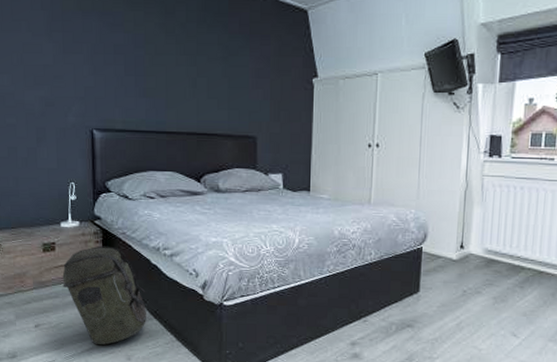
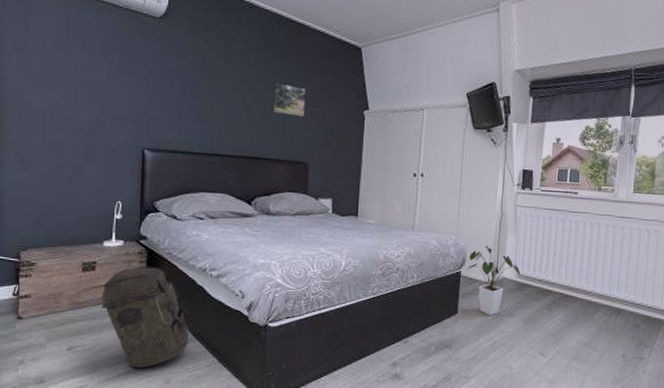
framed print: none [216,52,252,91] -> present [271,81,307,119]
house plant: none [428,219,488,294] -> present [466,245,520,316]

